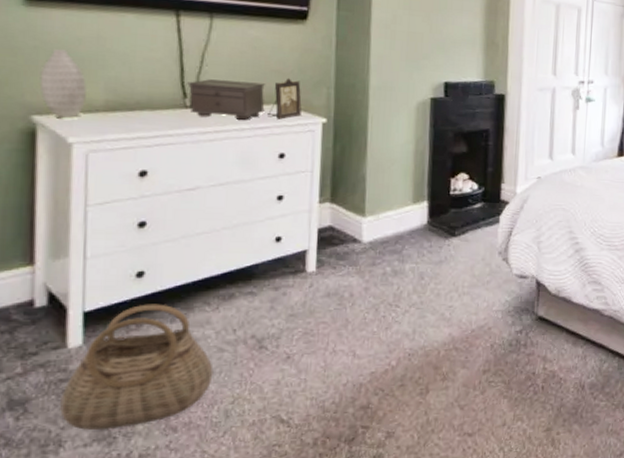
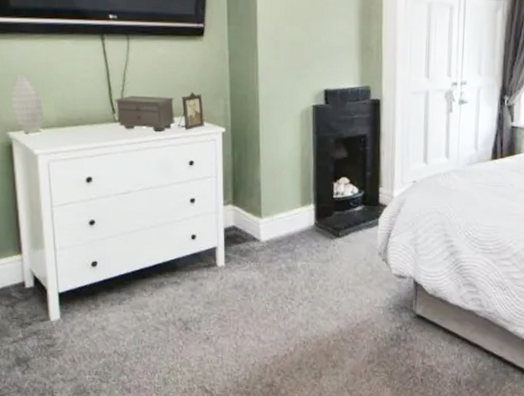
basket: present [60,304,214,430] -> none [50,288,153,386]

